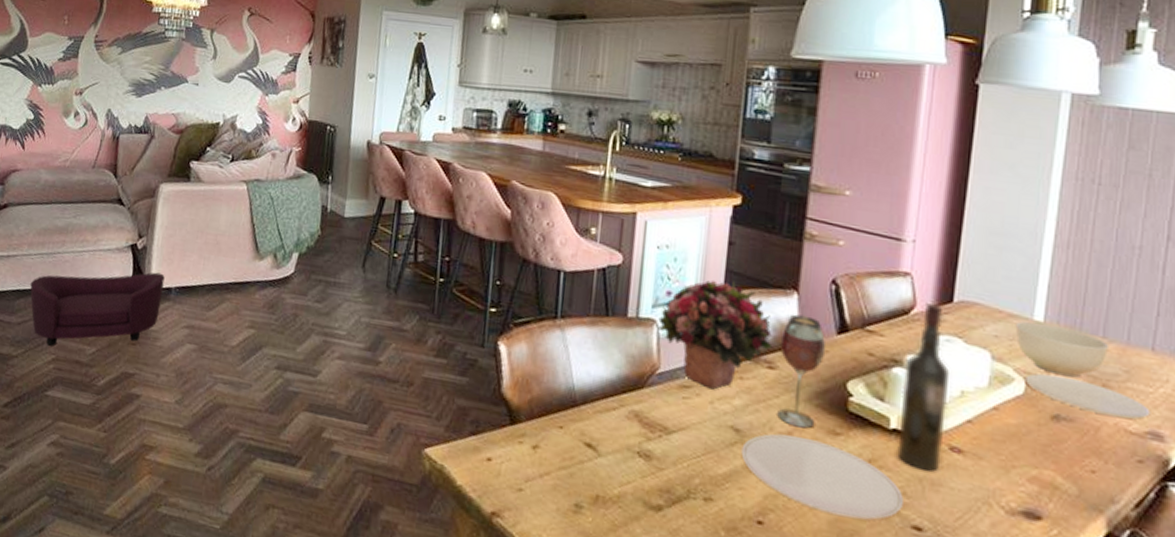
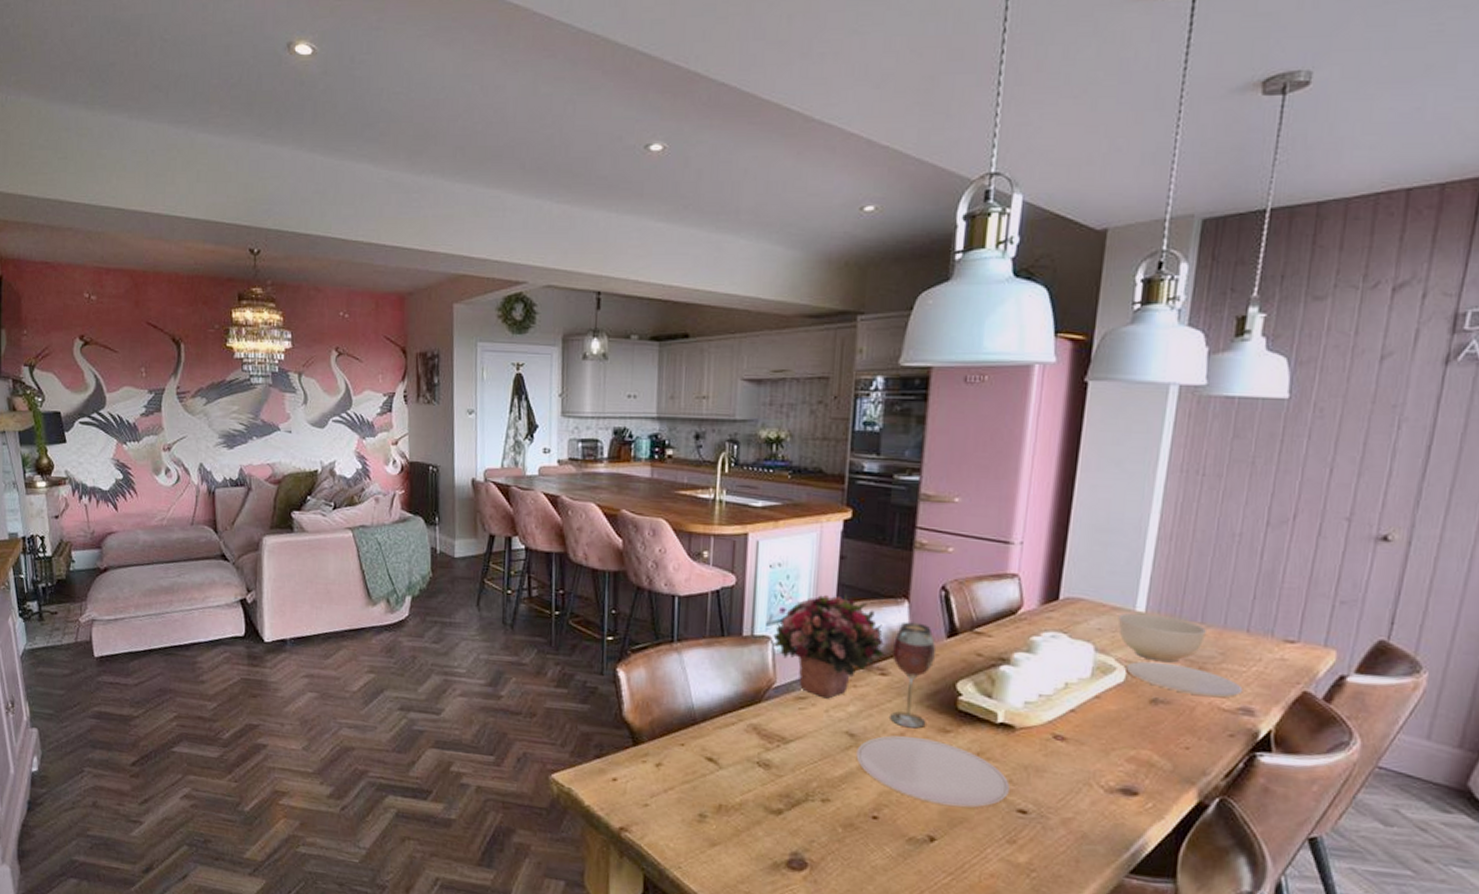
dog bed: present [30,272,165,346] -> none [142,625,278,704]
wine bottle: present [897,303,950,471] -> none [1004,602,1055,759]

